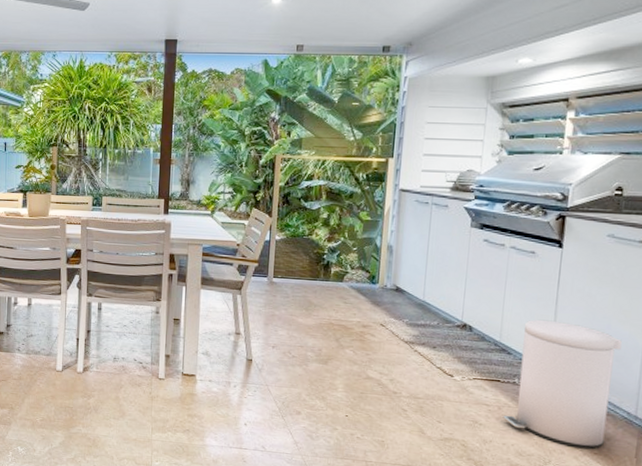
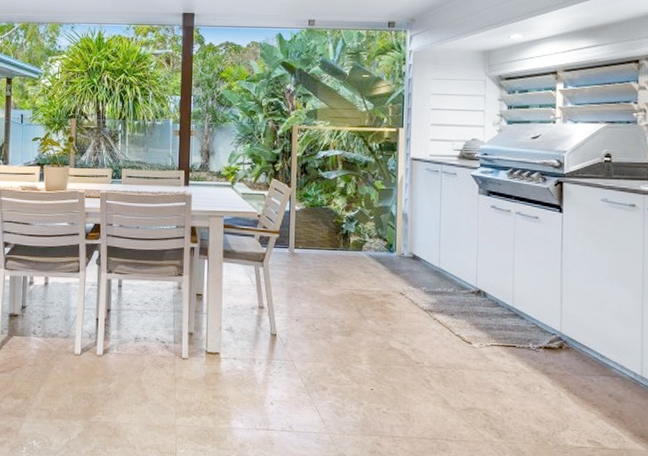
pedal bin: present [503,319,622,449] -> none [521,283,623,412]

